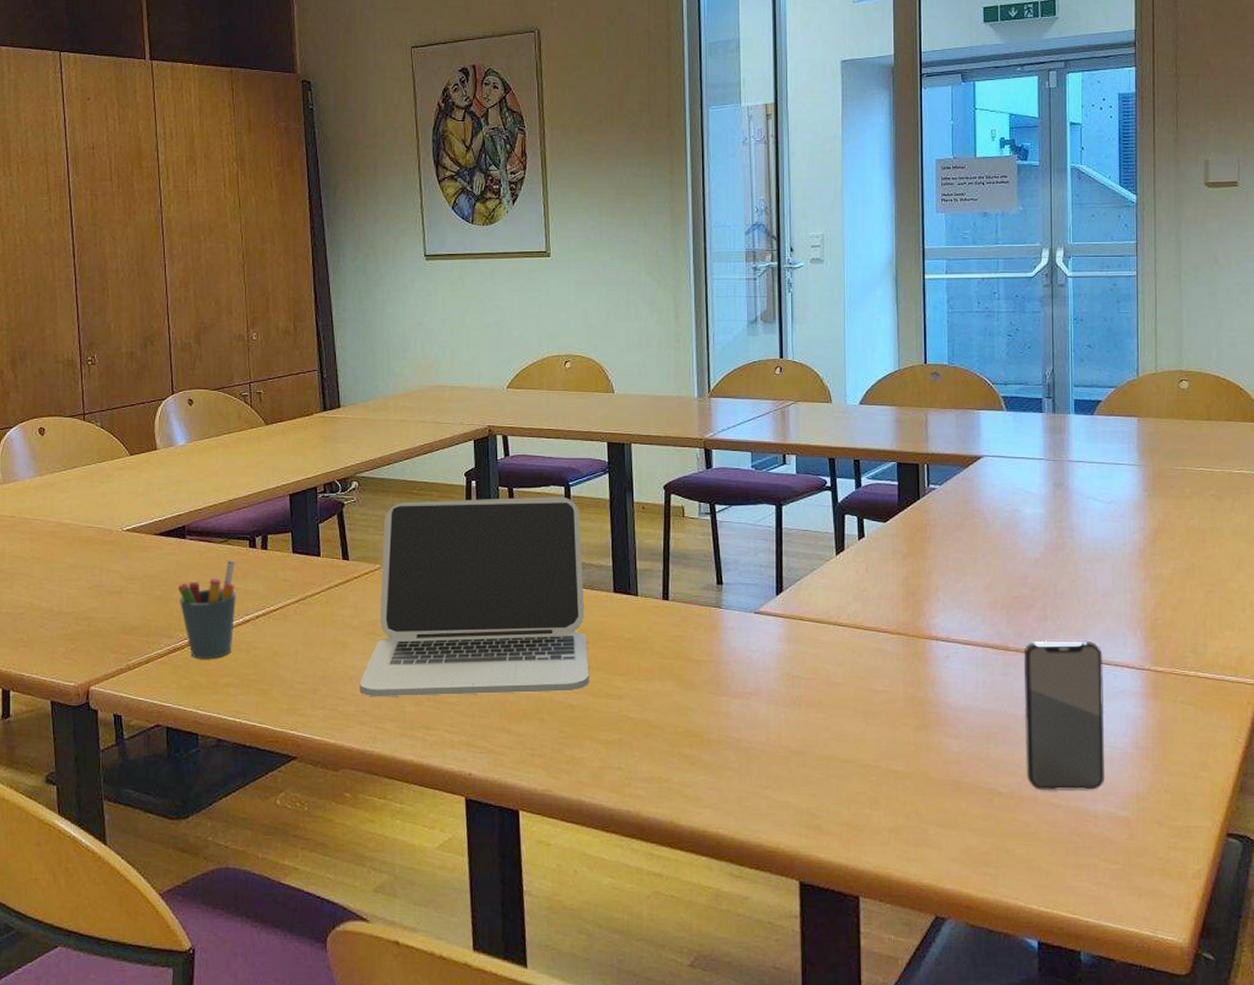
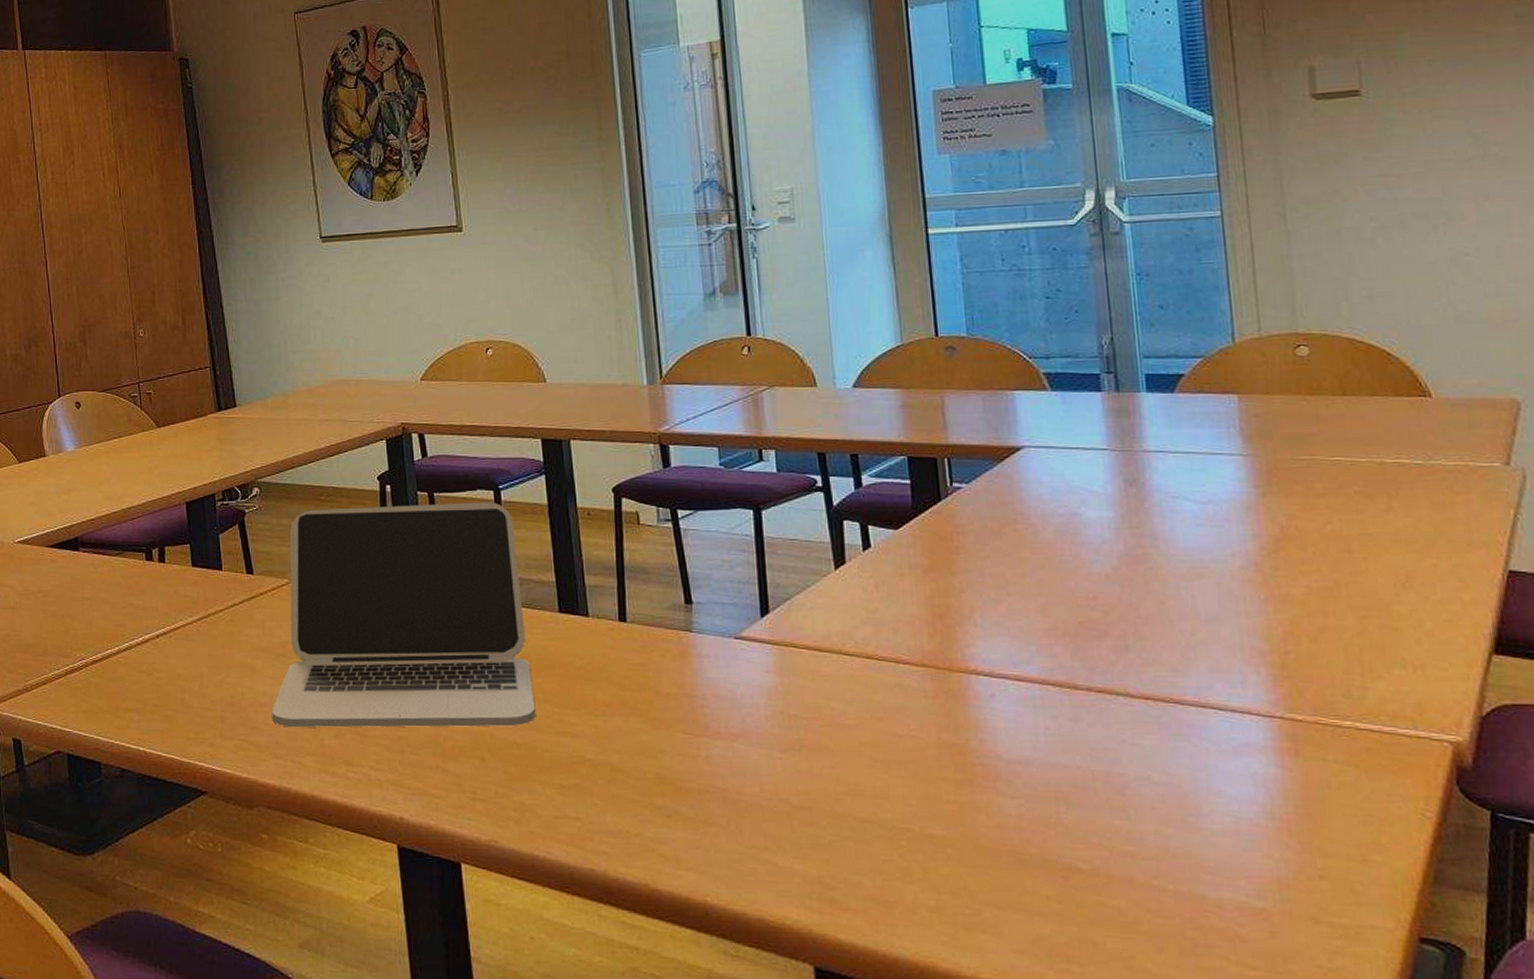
pen holder: present [177,559,236,659] -> none [73,573,135,681]
smartphone: present [1023,640,1105,791] -> none [1098,677,1228,872]

